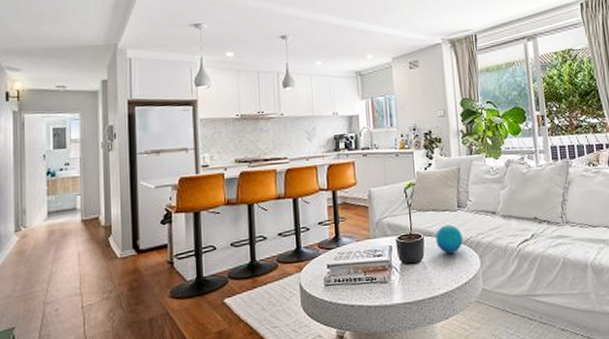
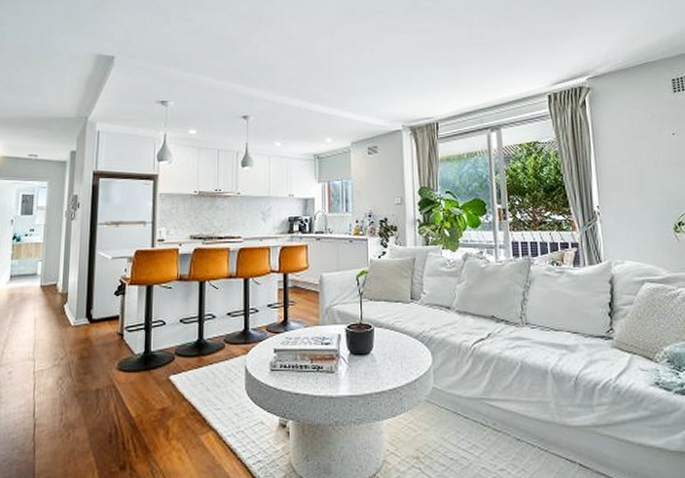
decorative orb: present [435,224,463,254] -> none [386,316,415,347]

